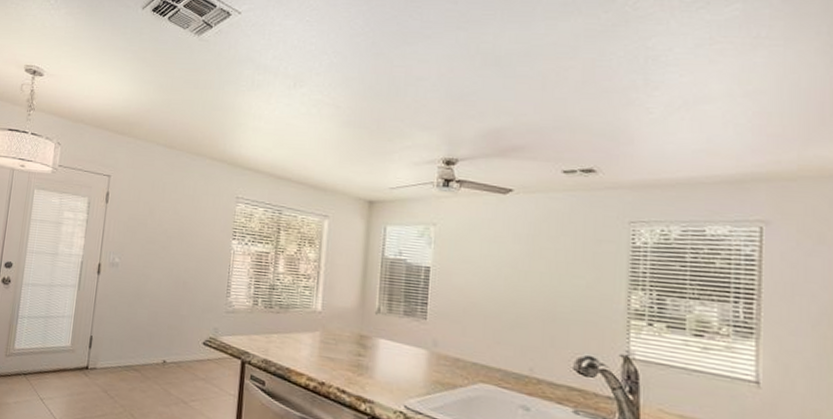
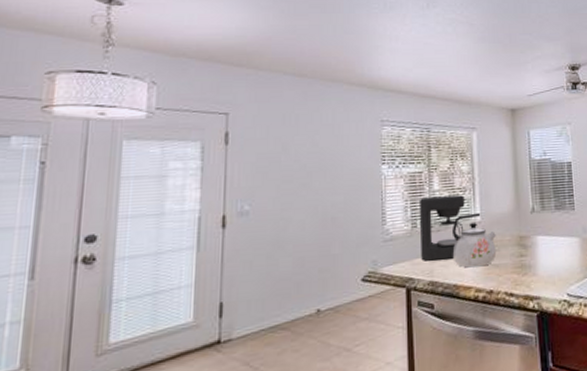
coffee maker: none [258,278,308,344] -> present [420,195,465,262]
kettle: none [288,301,335,357] -> present [451,212,497,268]

